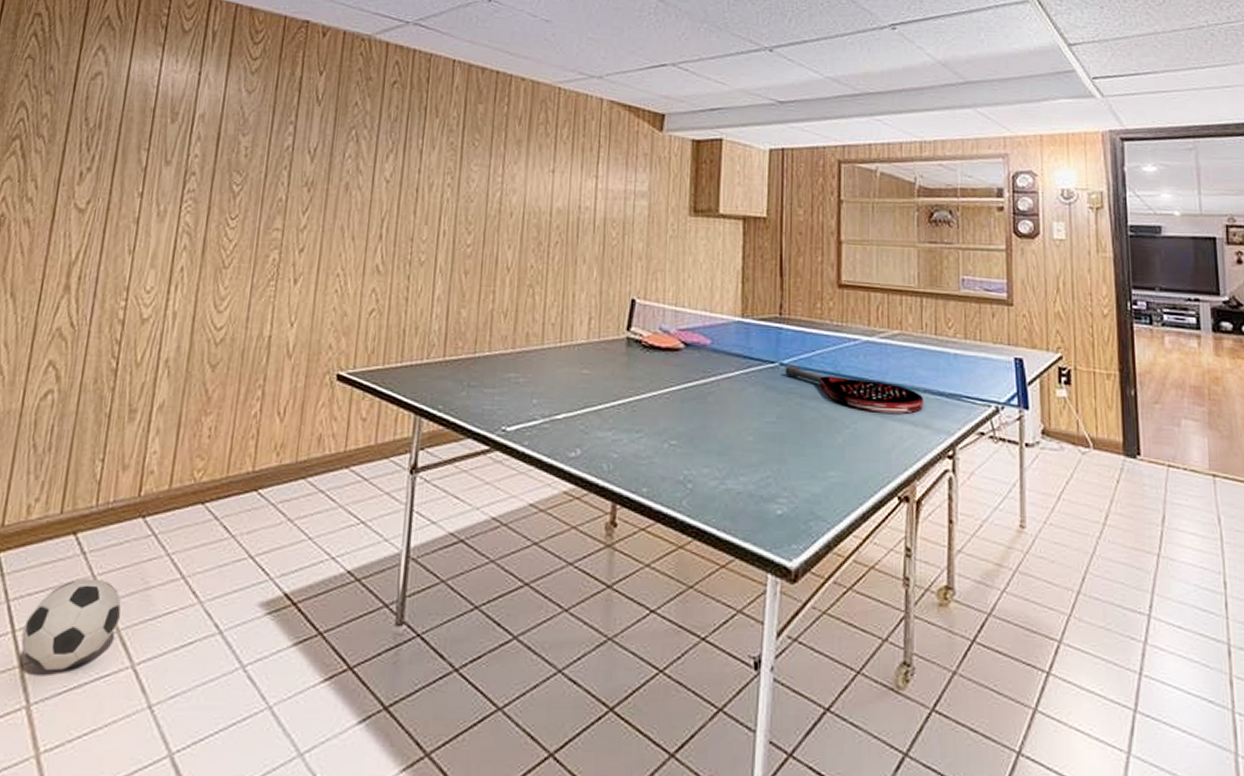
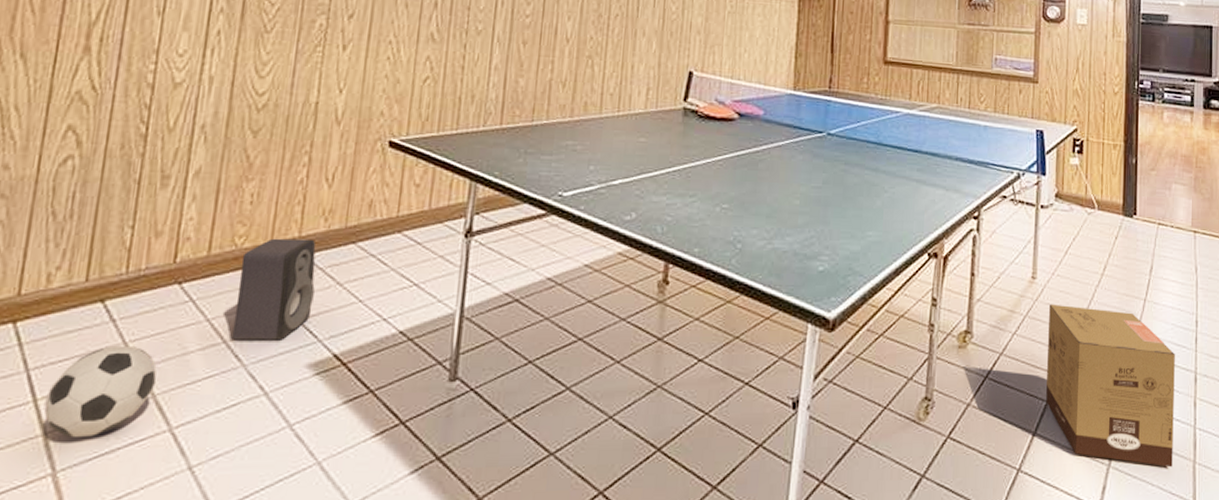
speaker: none [189,472,269,577] -> present [231,238,316,340]
tennis racket: present [785,365,924,414] -> none [831,135,956,179]
cardboard box: none [1043,557,1209,760] -> present [1046,304,1175,468]

